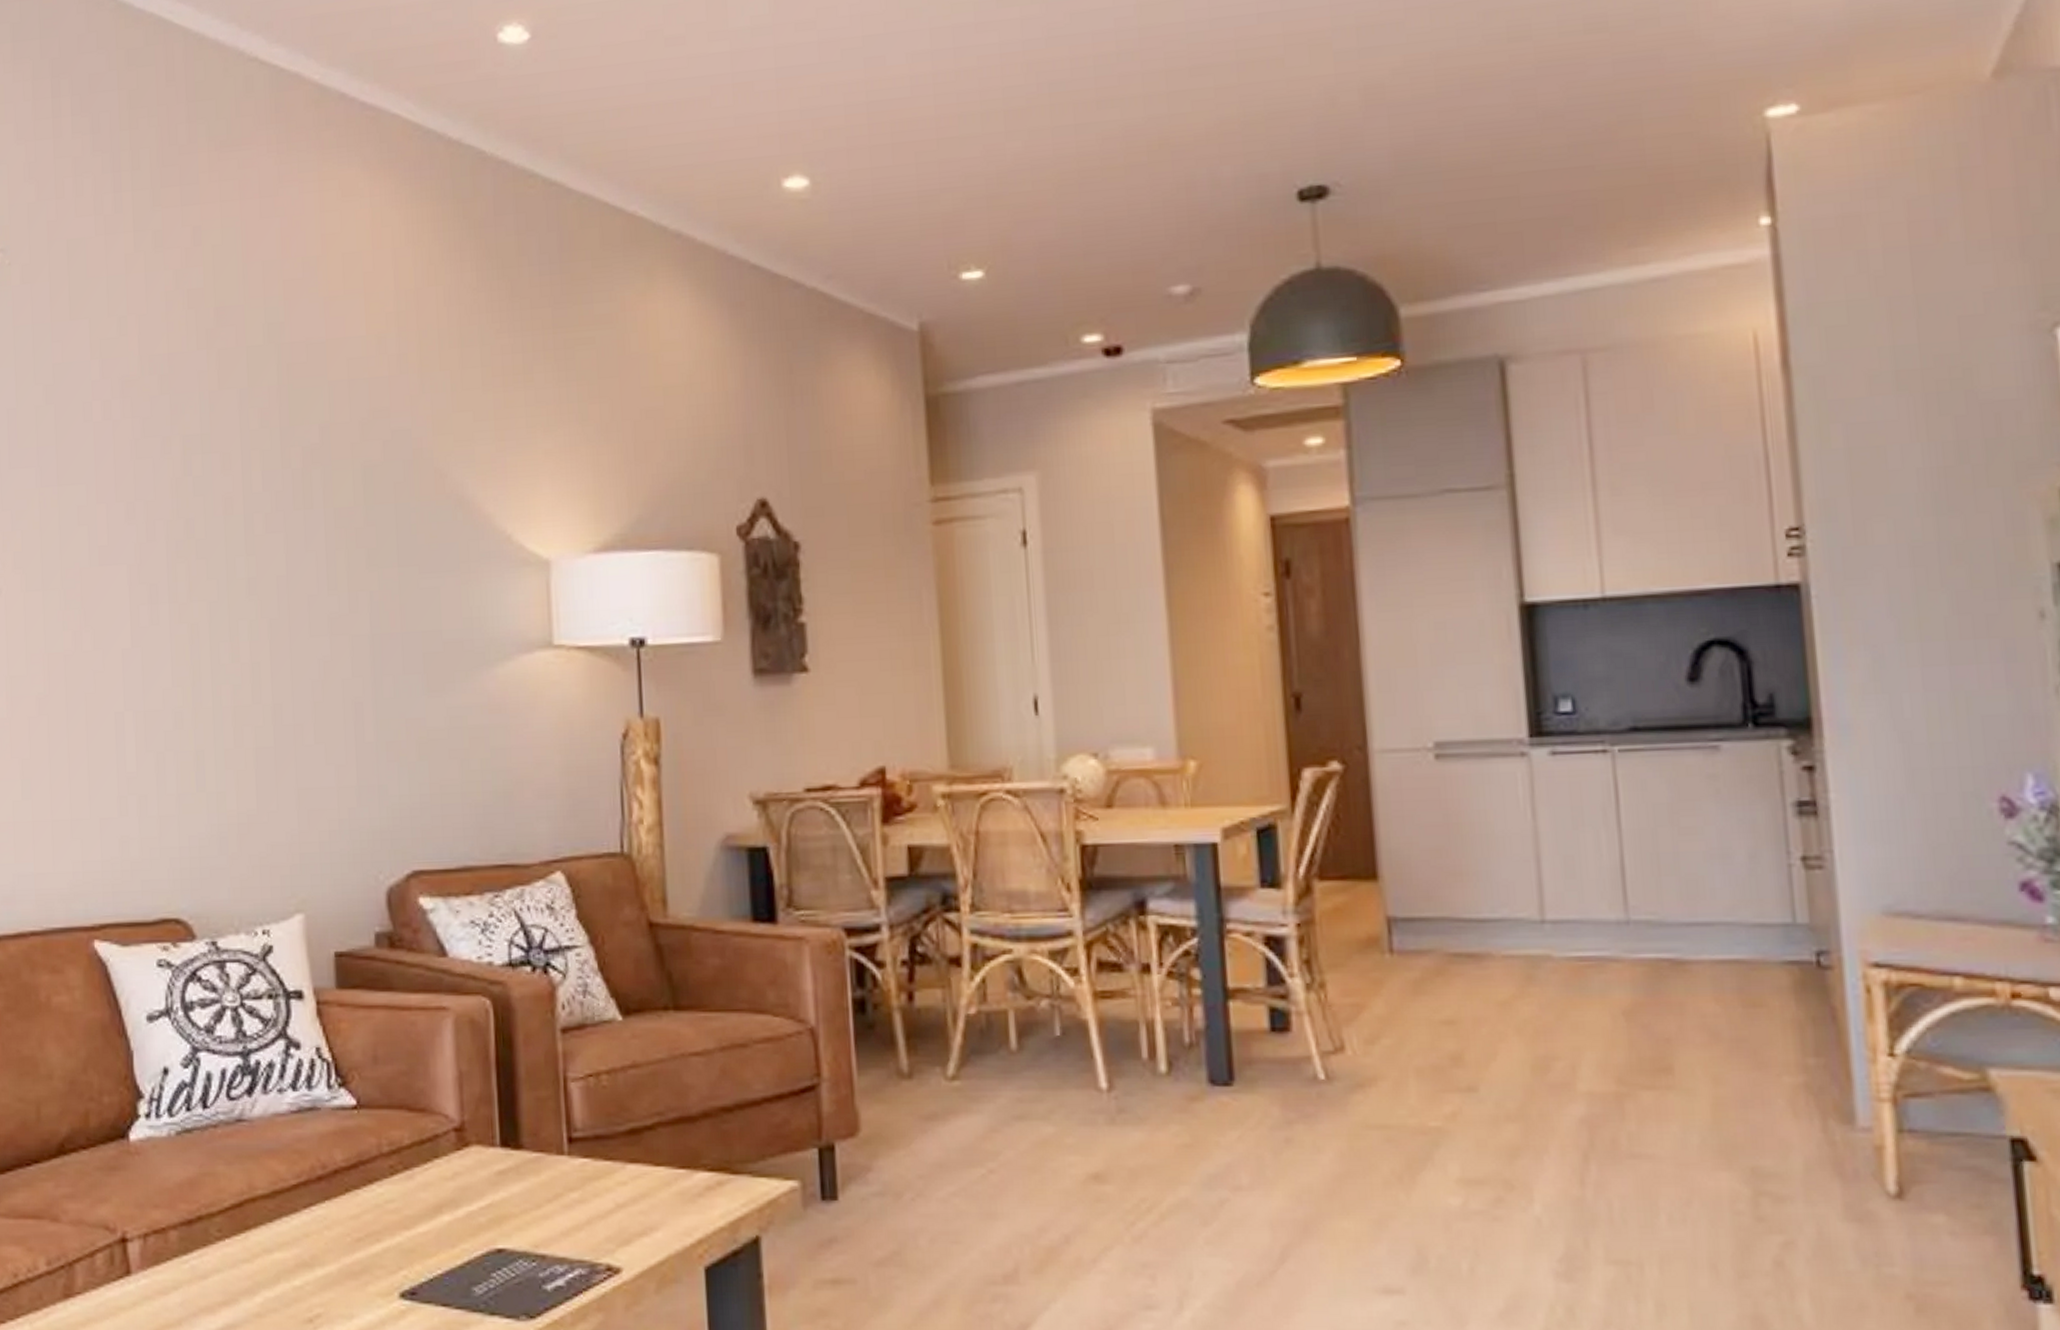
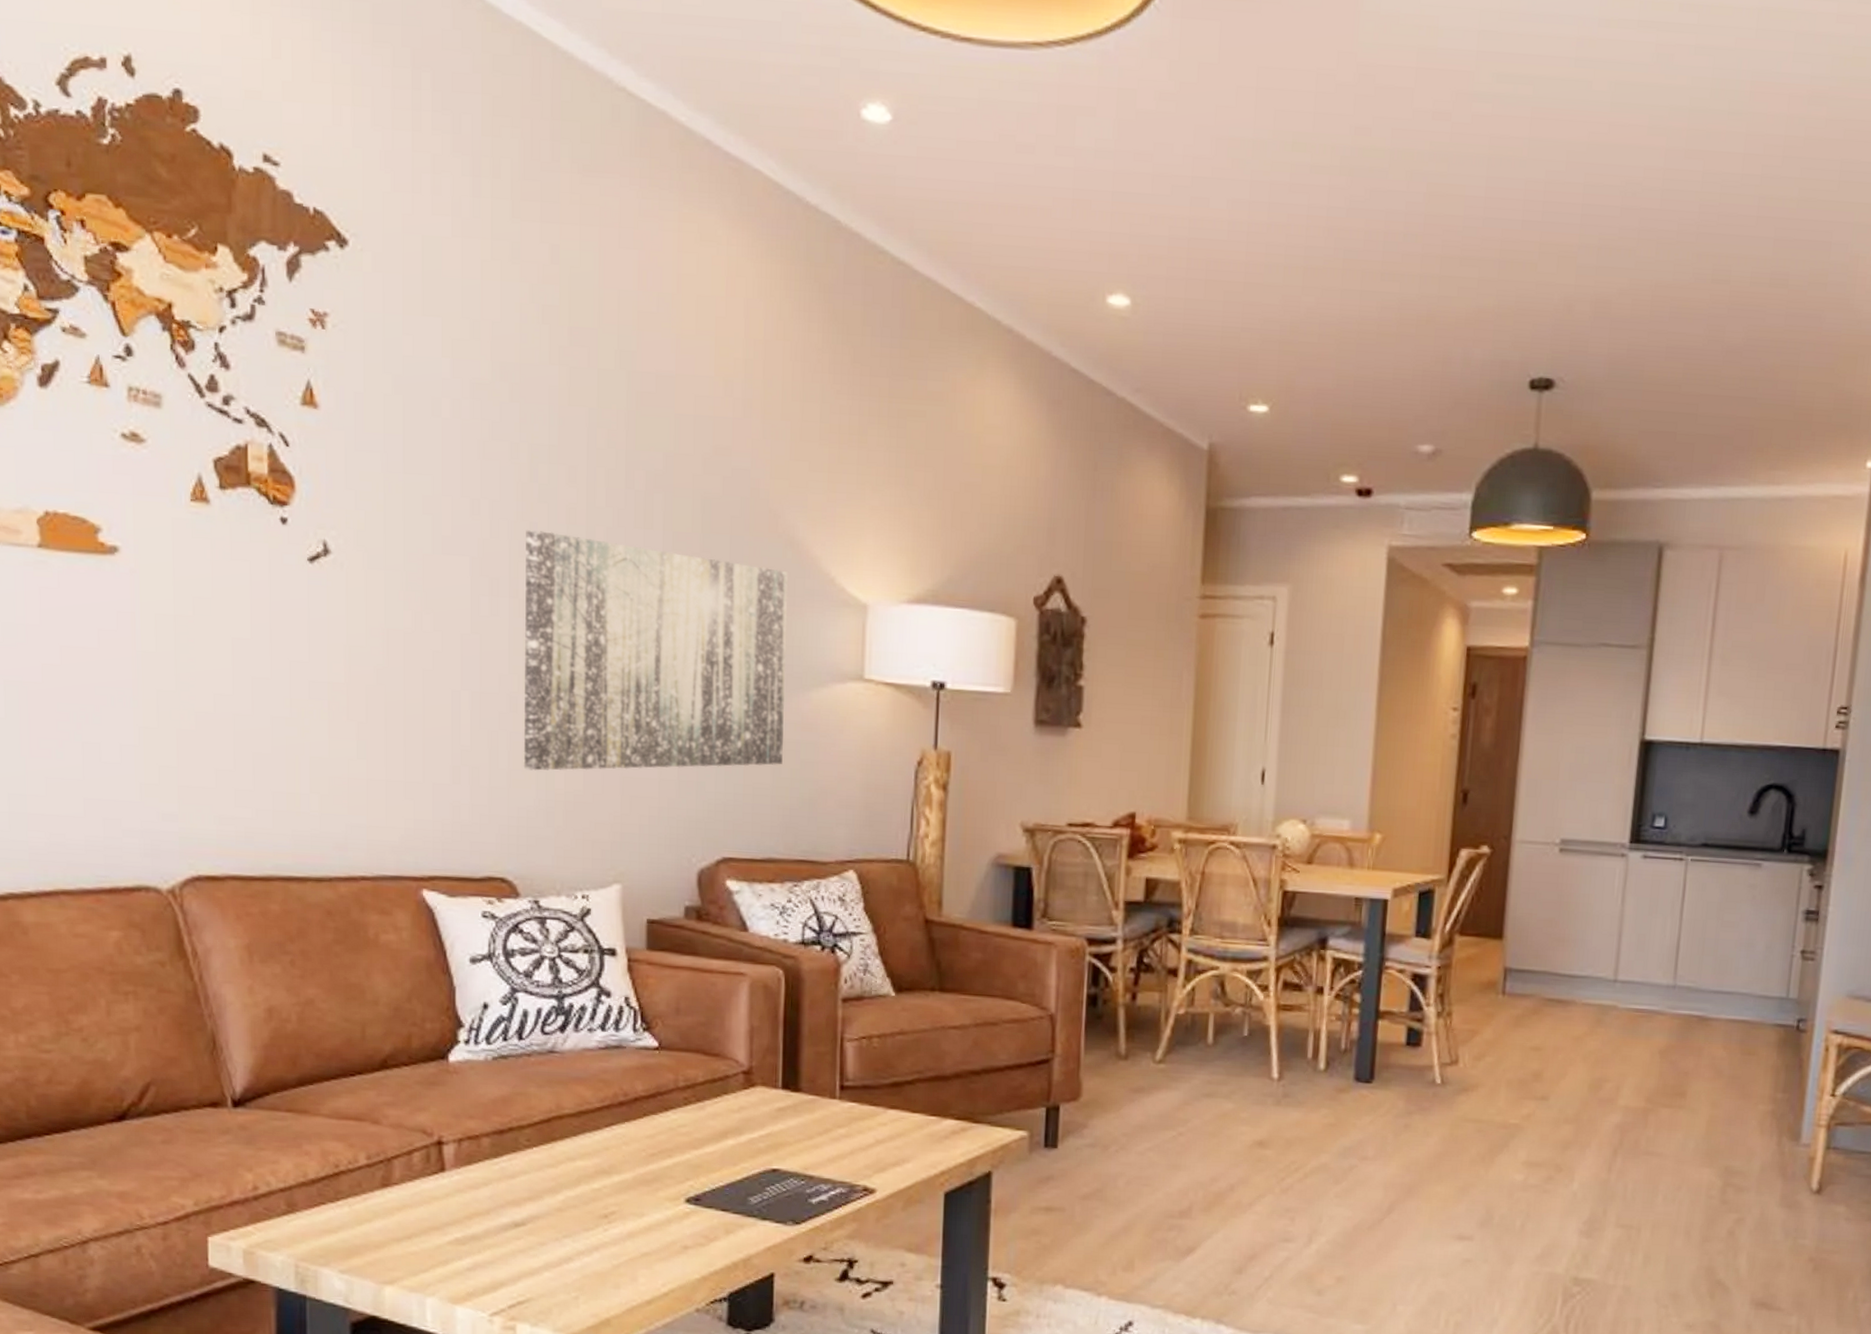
wall art: none [182,526,471,793] -> present [523,529,788,771]

